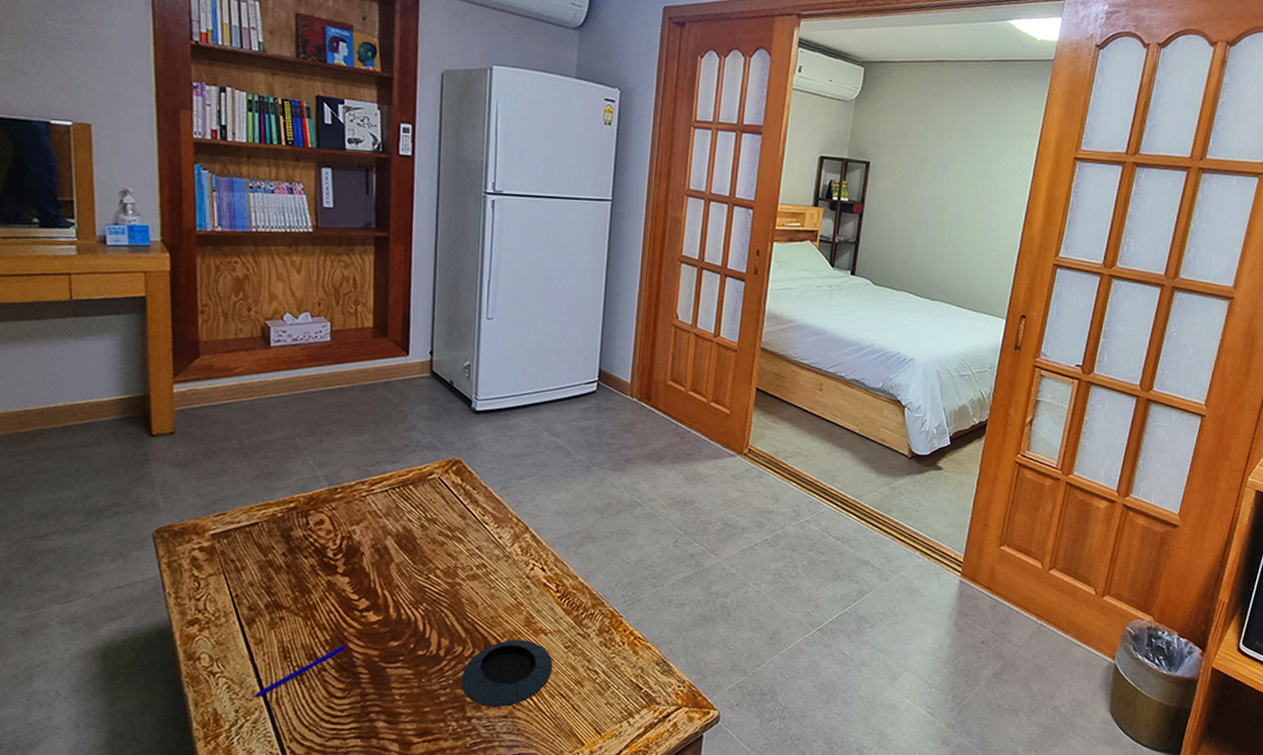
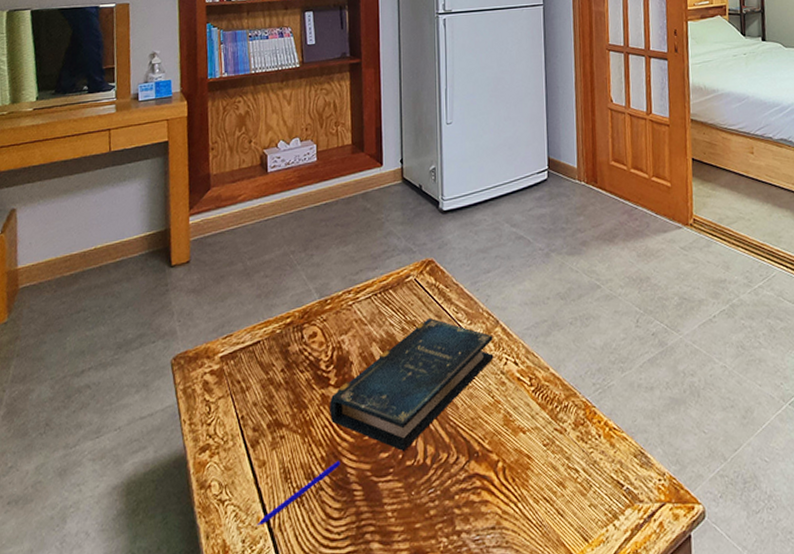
book: none [336,517,521,641] -> present [330,317,494,451]
saucer: present [461,640,553,708] -> none [448,440,535,519]

